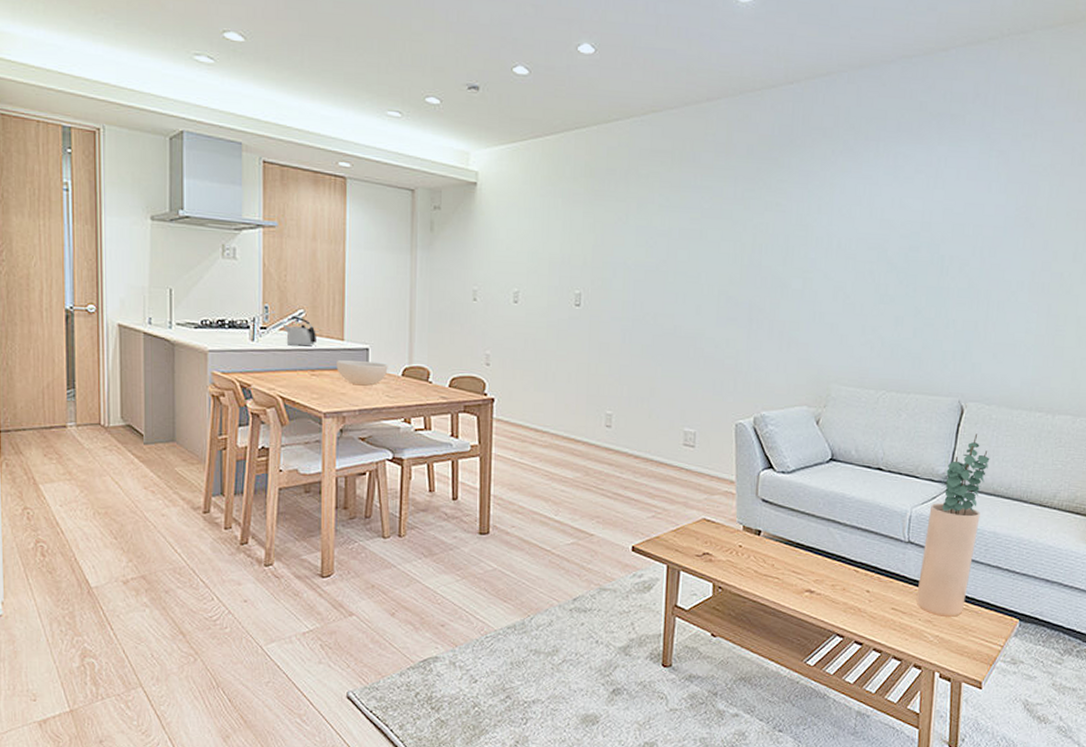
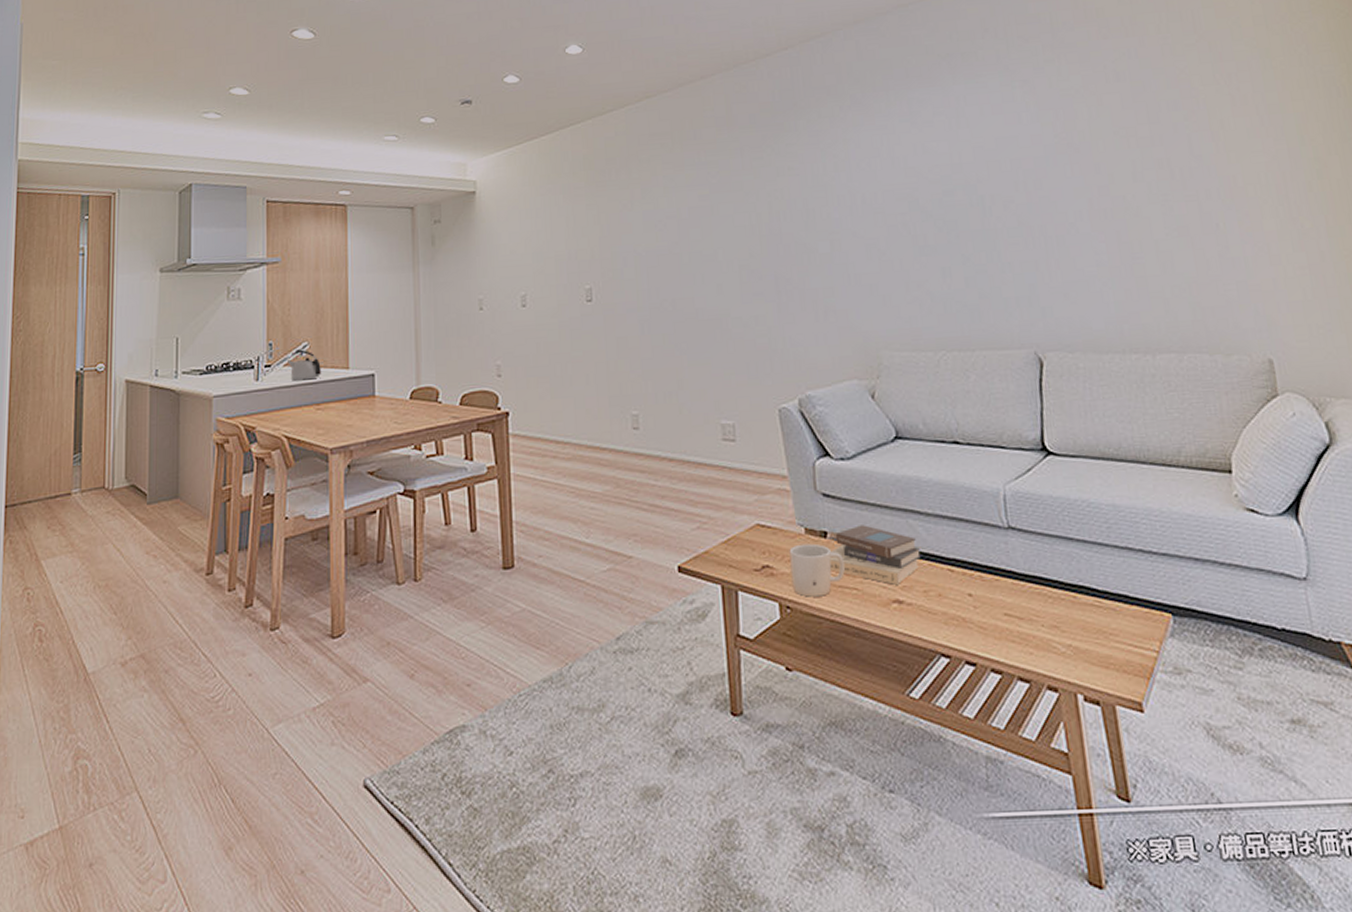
bowl: present [336,360,388,386] -> none [342,387,395,415]
mug: none [726,538,772,582] -> present [789,543,846,597]
books: none [759,528,835,578] -> present [830,525,921,585]
vase: present [916,433,990,617] -> none [1026,387,1096,619]

